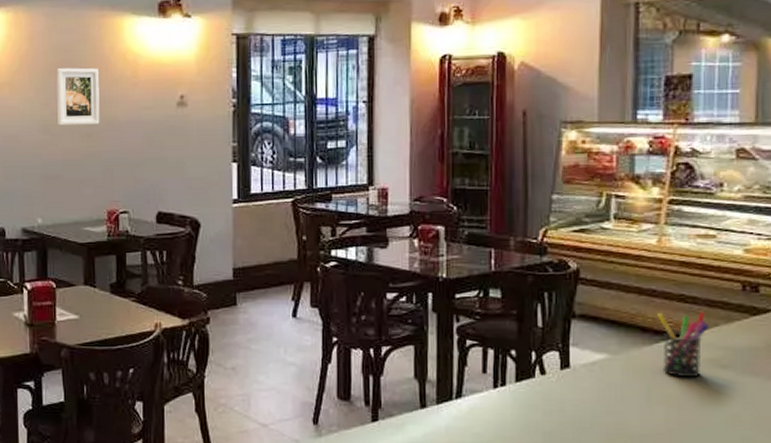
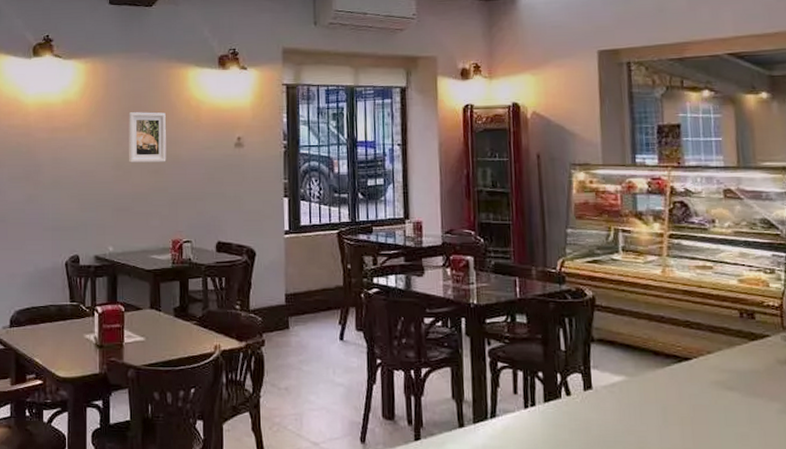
pen holder: present [657,311,710,378] -> none [667,336,714,399]

